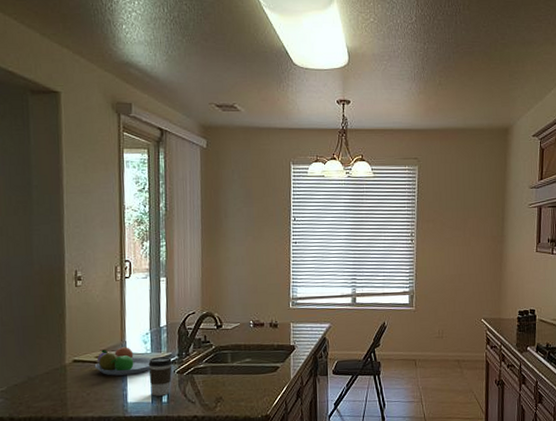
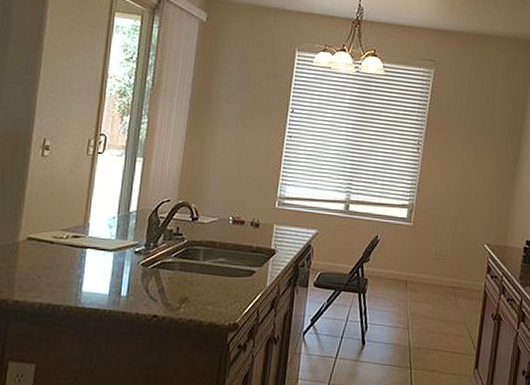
fruit bowl: present [94,346,152,376] -> none [50,228,115,261]
coffee cup: present [148,356,172,396] -> none [109,245,138,289]

